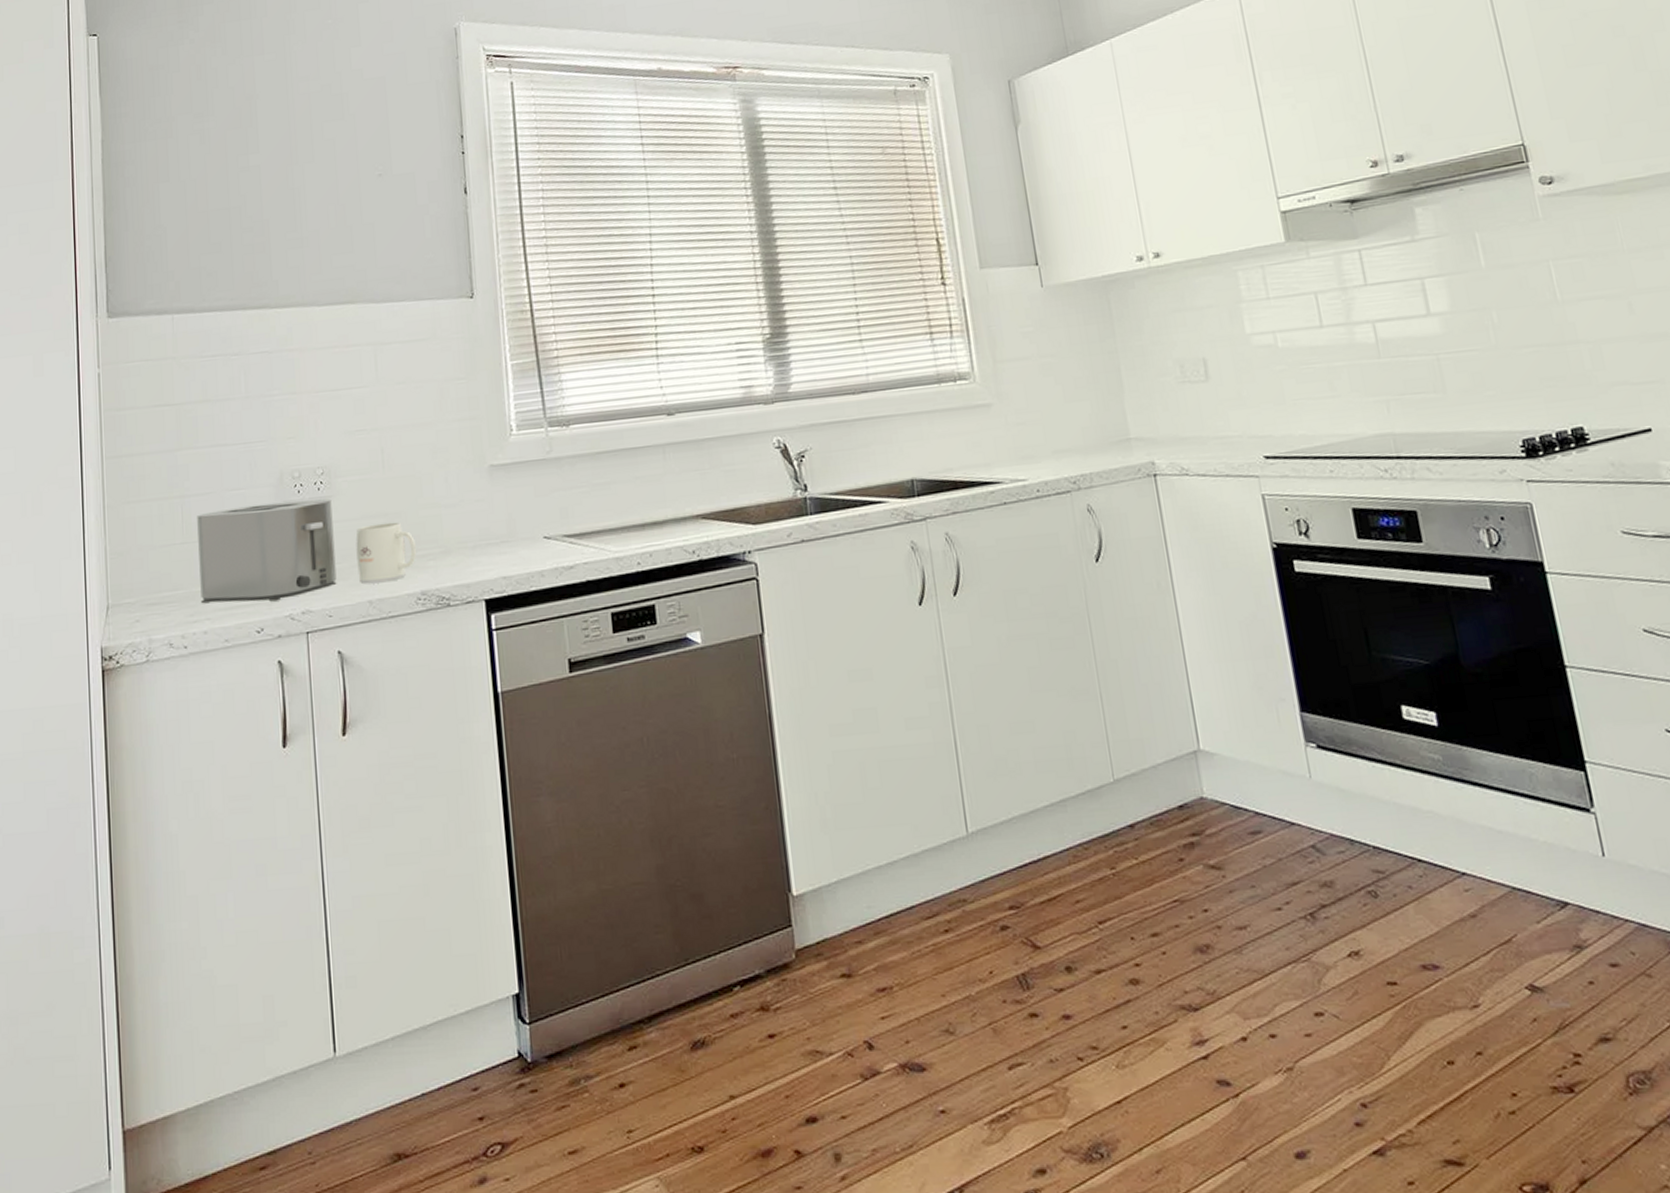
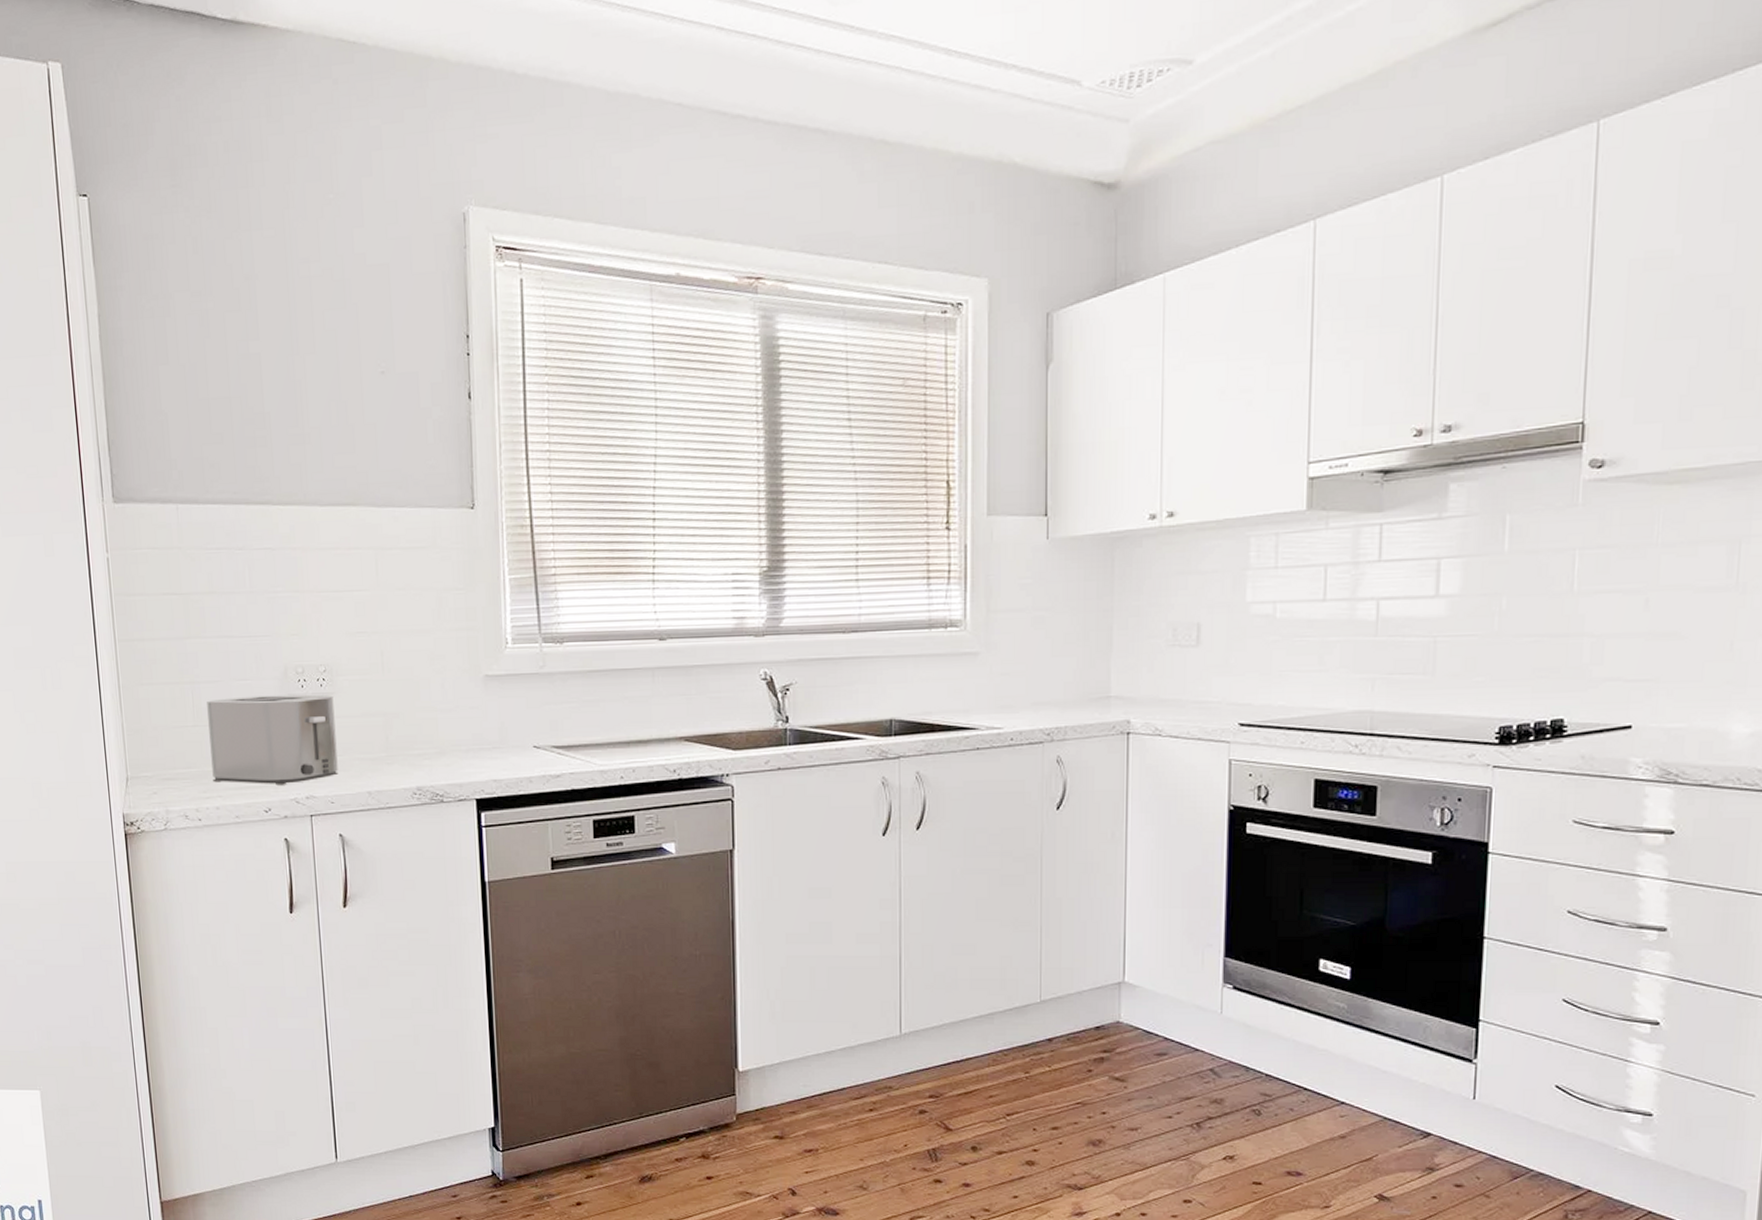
mug: present [355,522,417,585] -> none [356,721,414,777]

